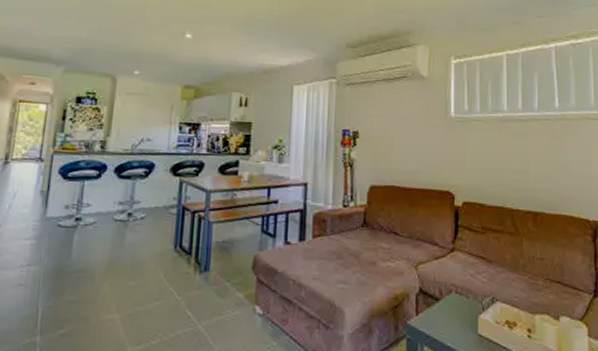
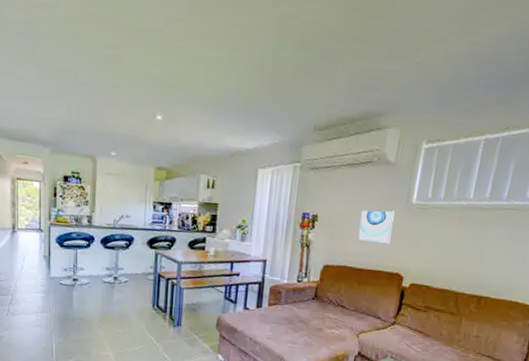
wall art: none [401,124,435,160] -> present [357,209,395,244]

